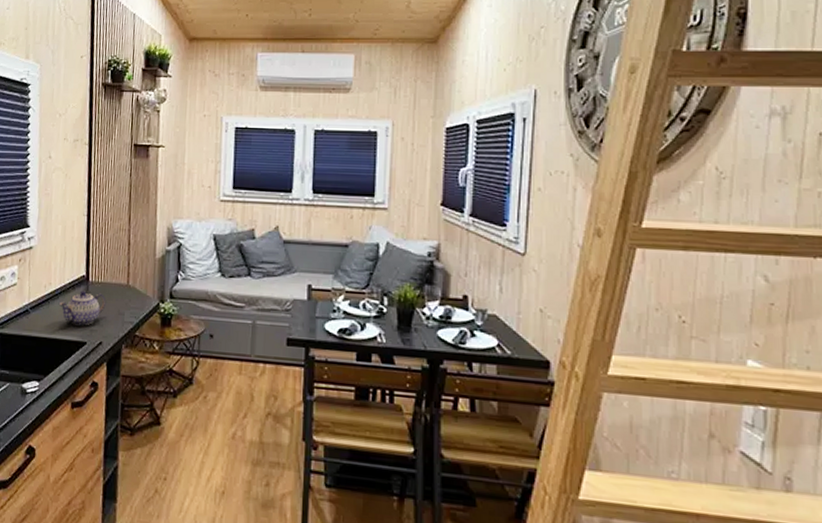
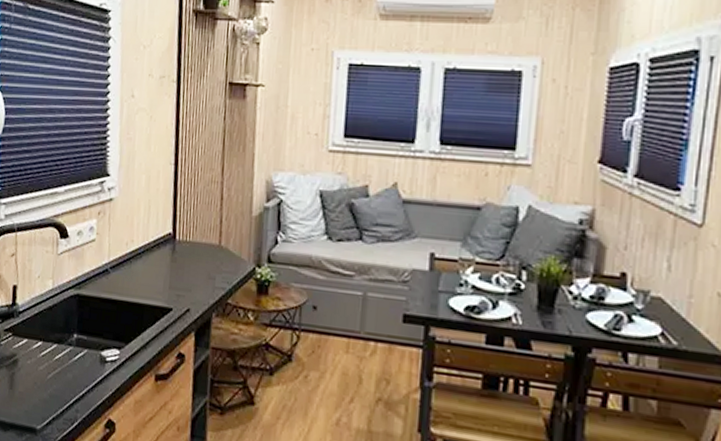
teapot: present [58,290,106,326] -> none [141,250,195,290]

